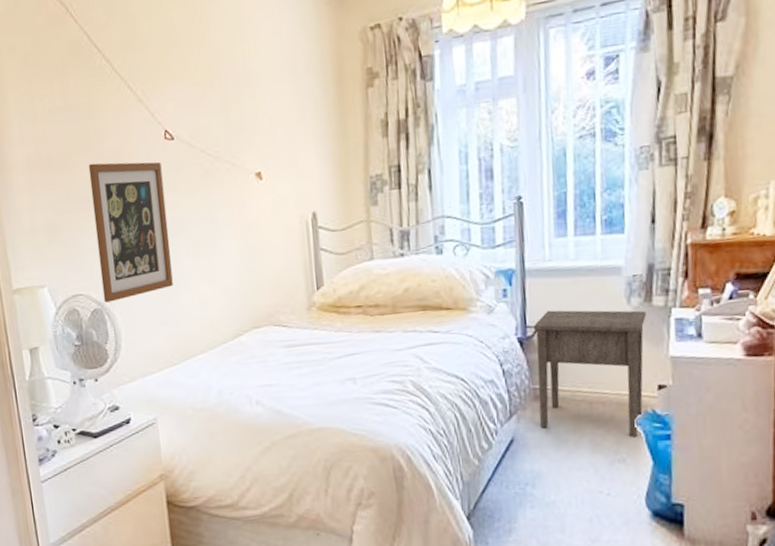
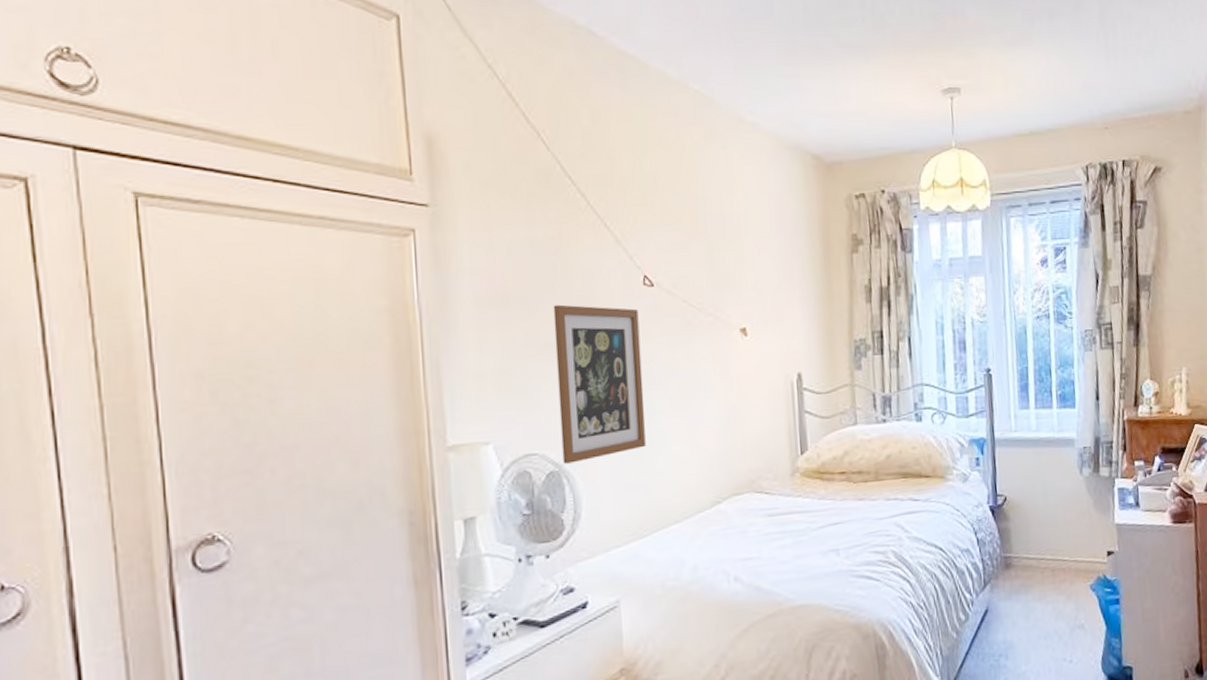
nightstand: present [533,310,646,437] -> none [1002,479,1096,603]

